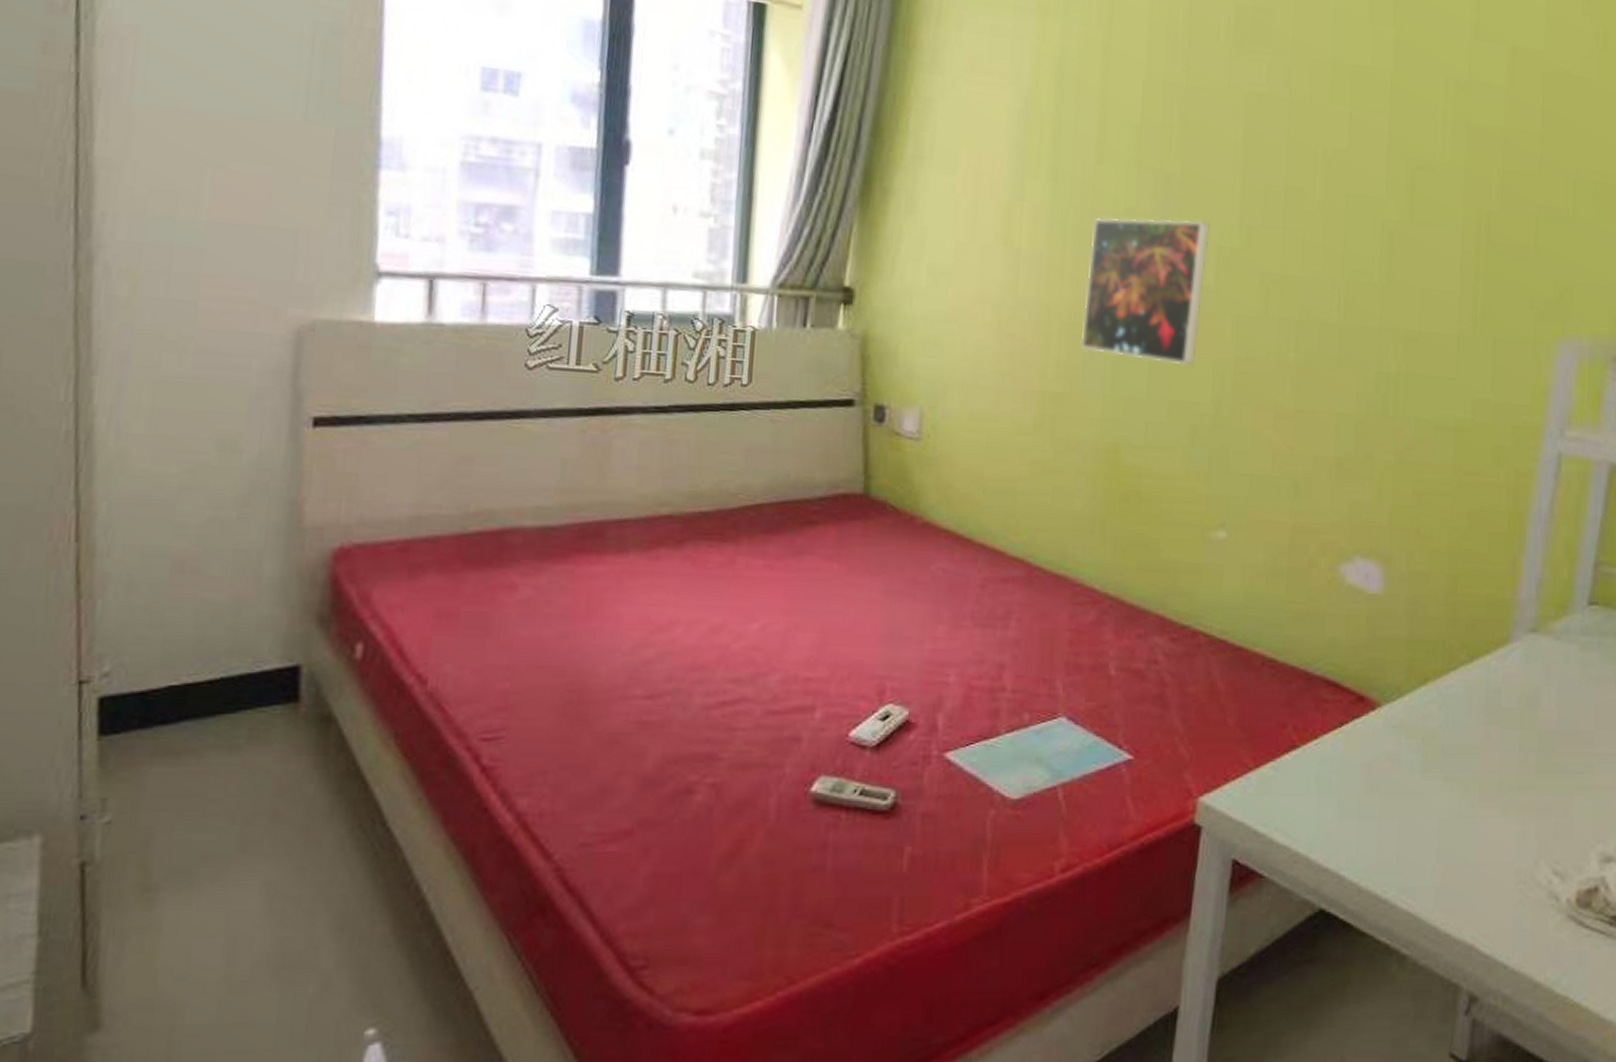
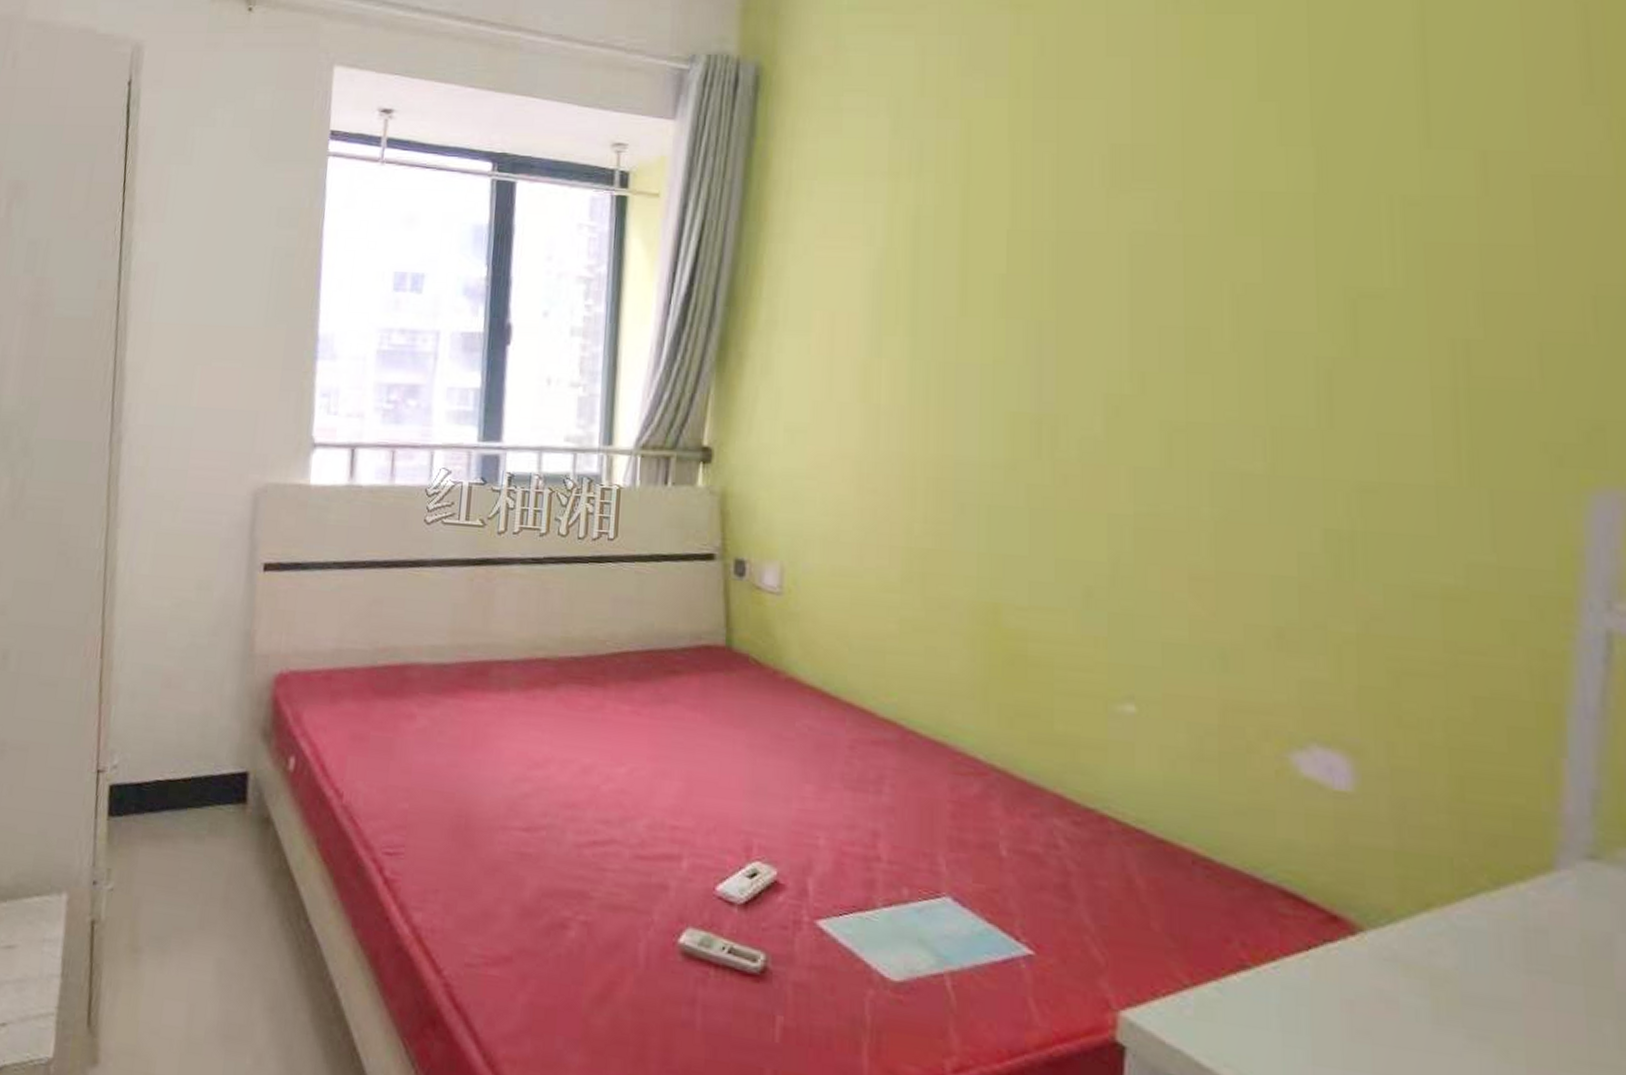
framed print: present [1081,217,1210,366] -> none [950,368,1094,522]

